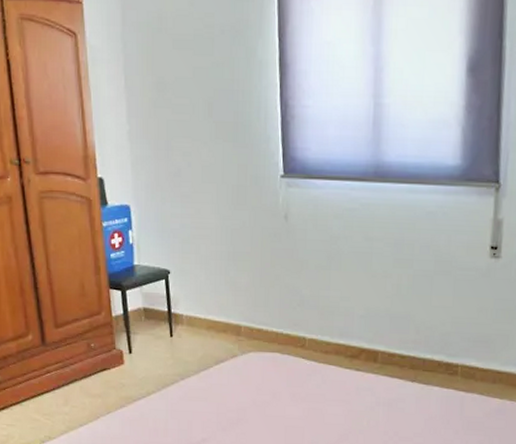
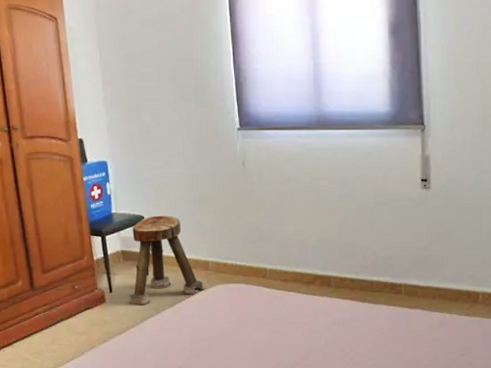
stool: none [150,270,234,370] -> present [129,215,204,306]

